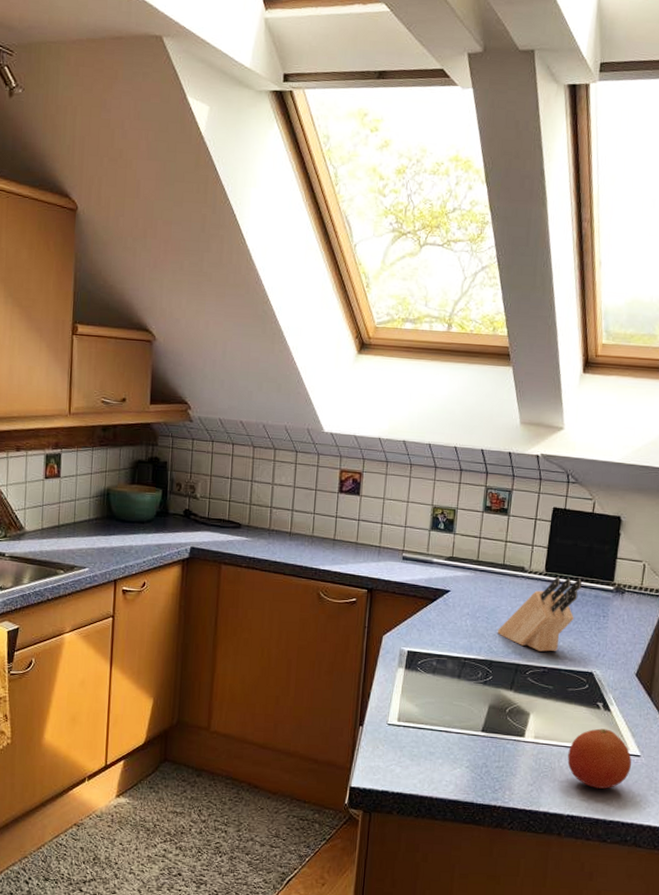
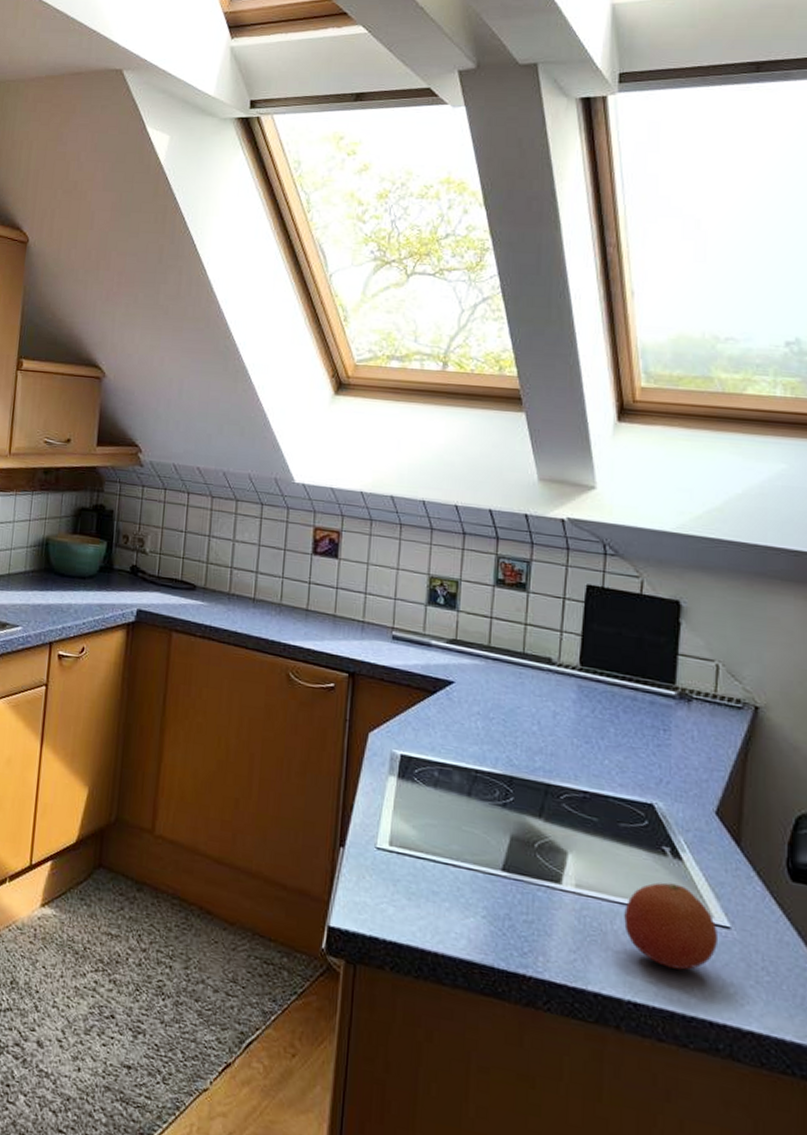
knife block: present [497,576,582,652] -> none [518,673,632,772]

